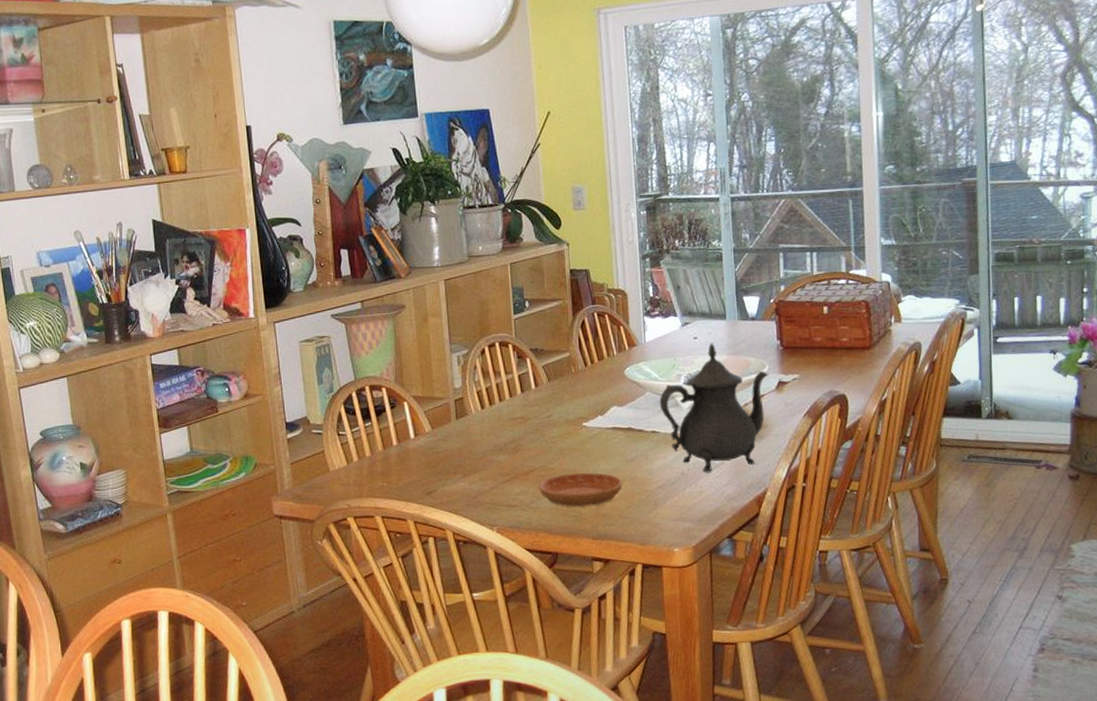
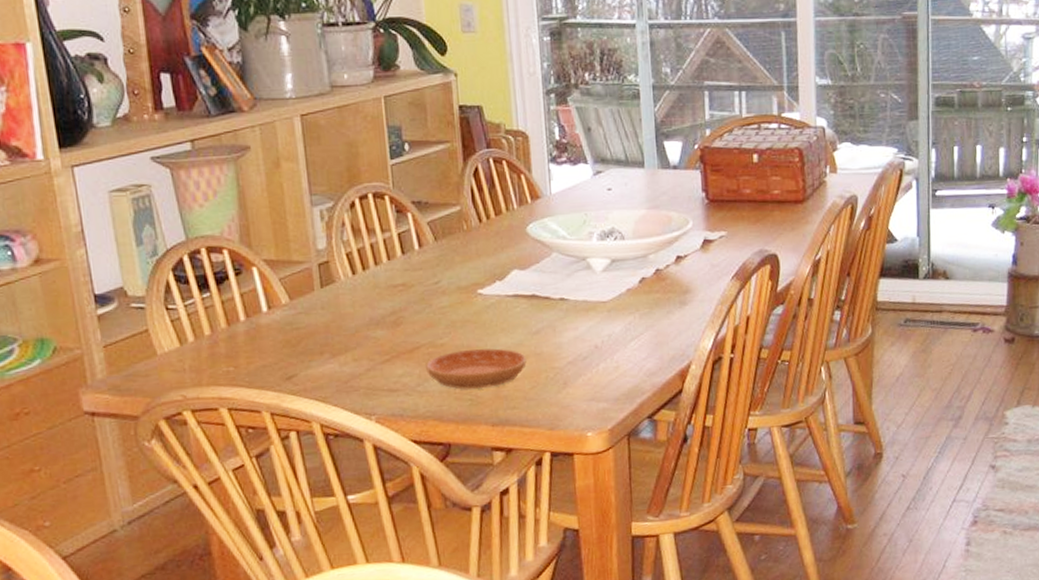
teapot: present [659,343,769,473] -> none [568,195,693,345]

